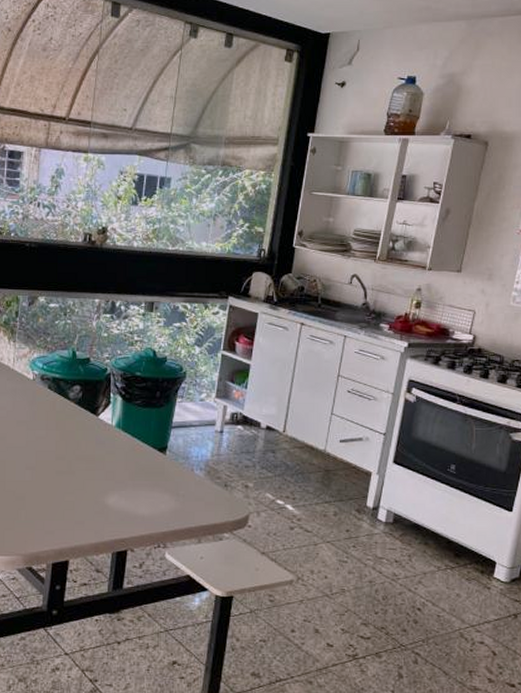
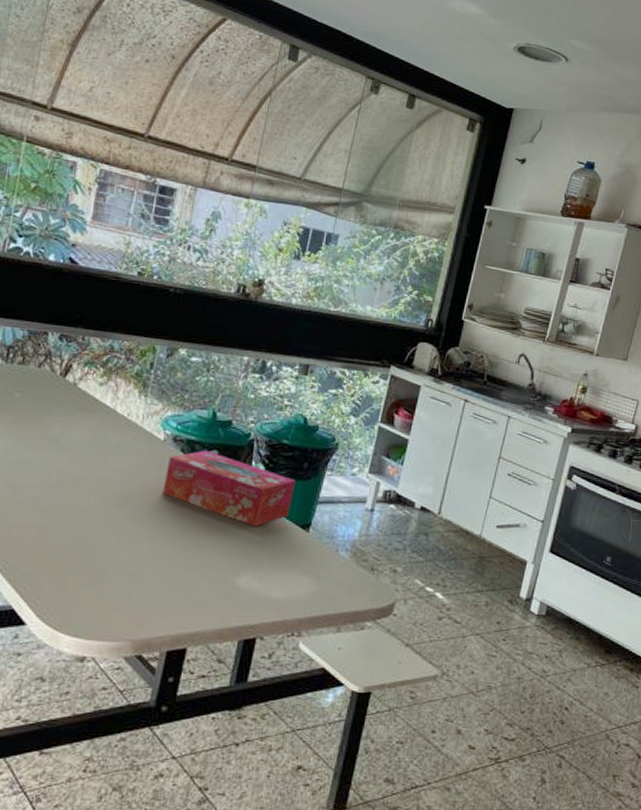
tissue box: none [36,386,150,452] -> present [162,450,296,527]

